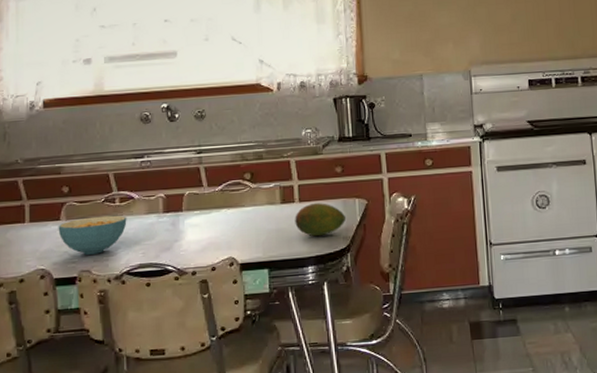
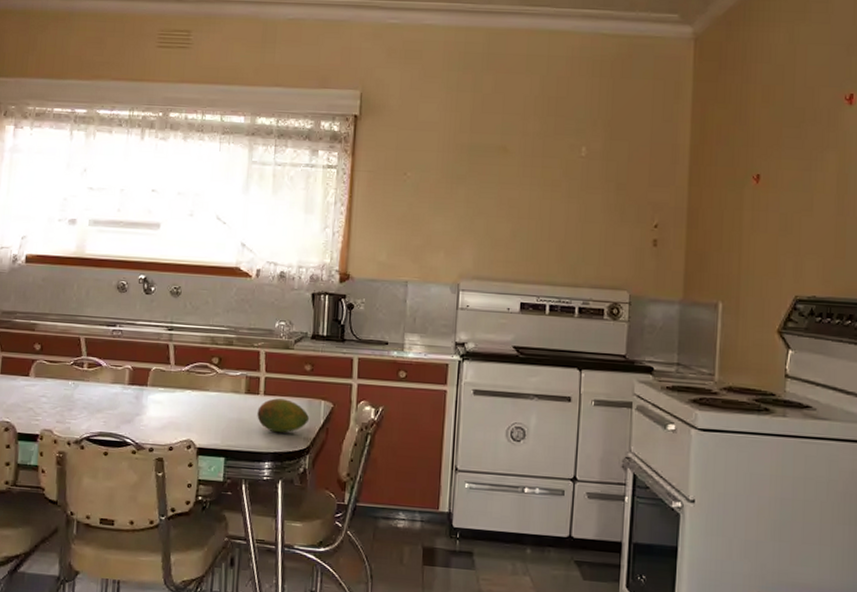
cereal bowl: present [58,215,127,255] -> none [26,377,93,416]

